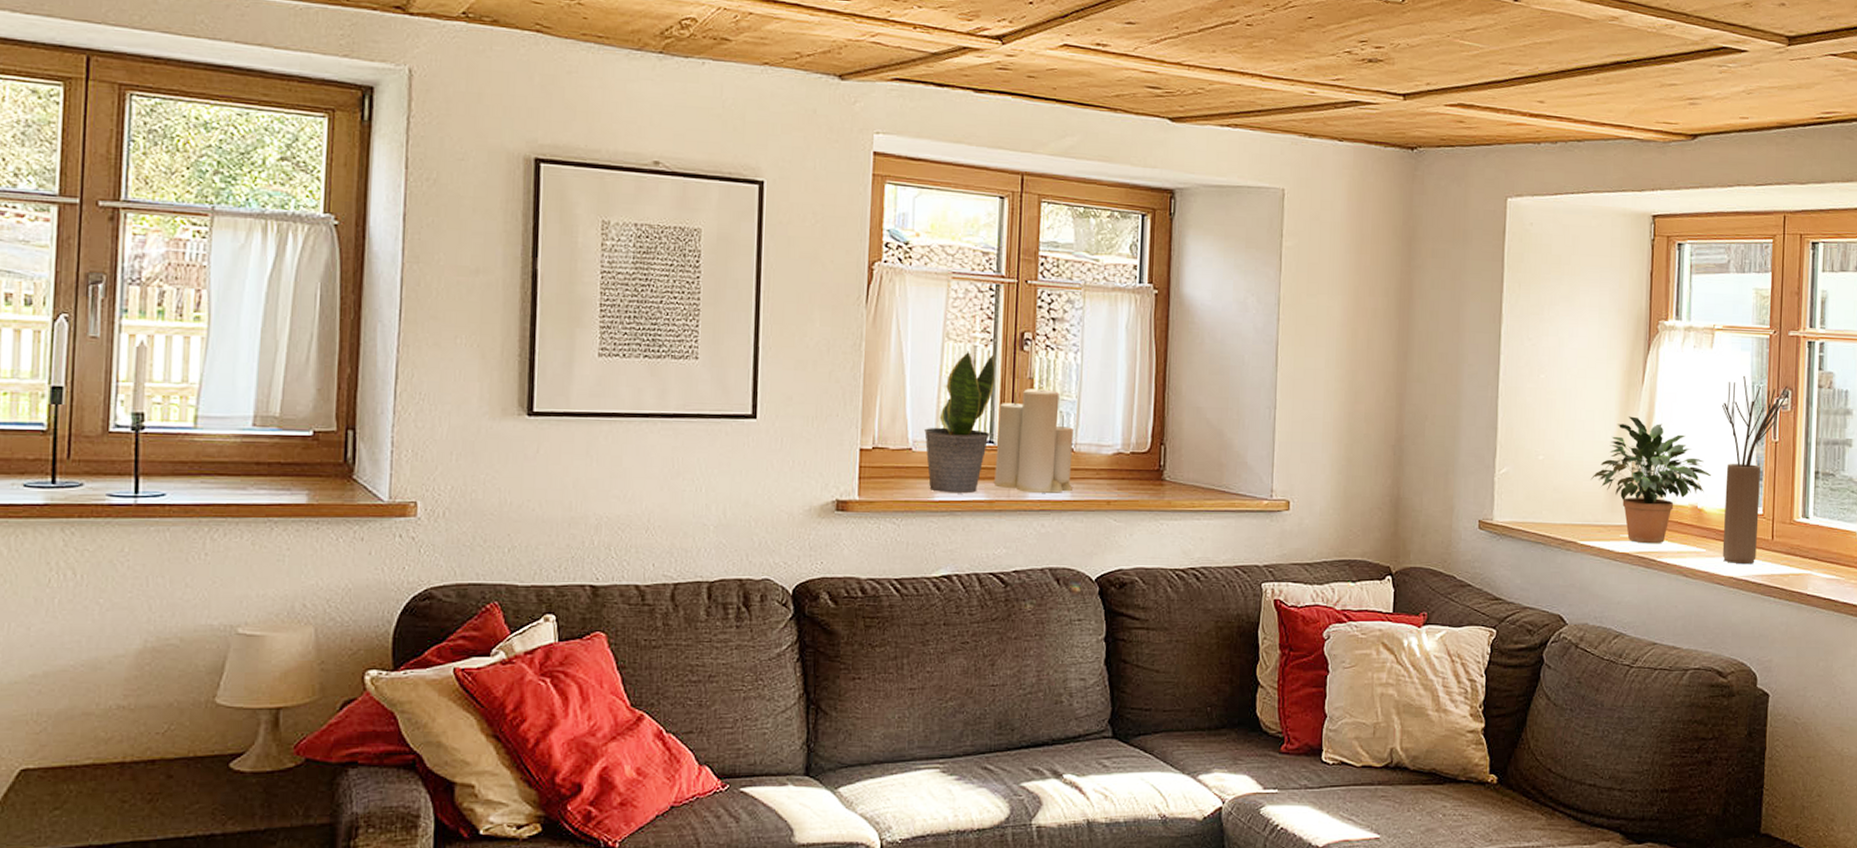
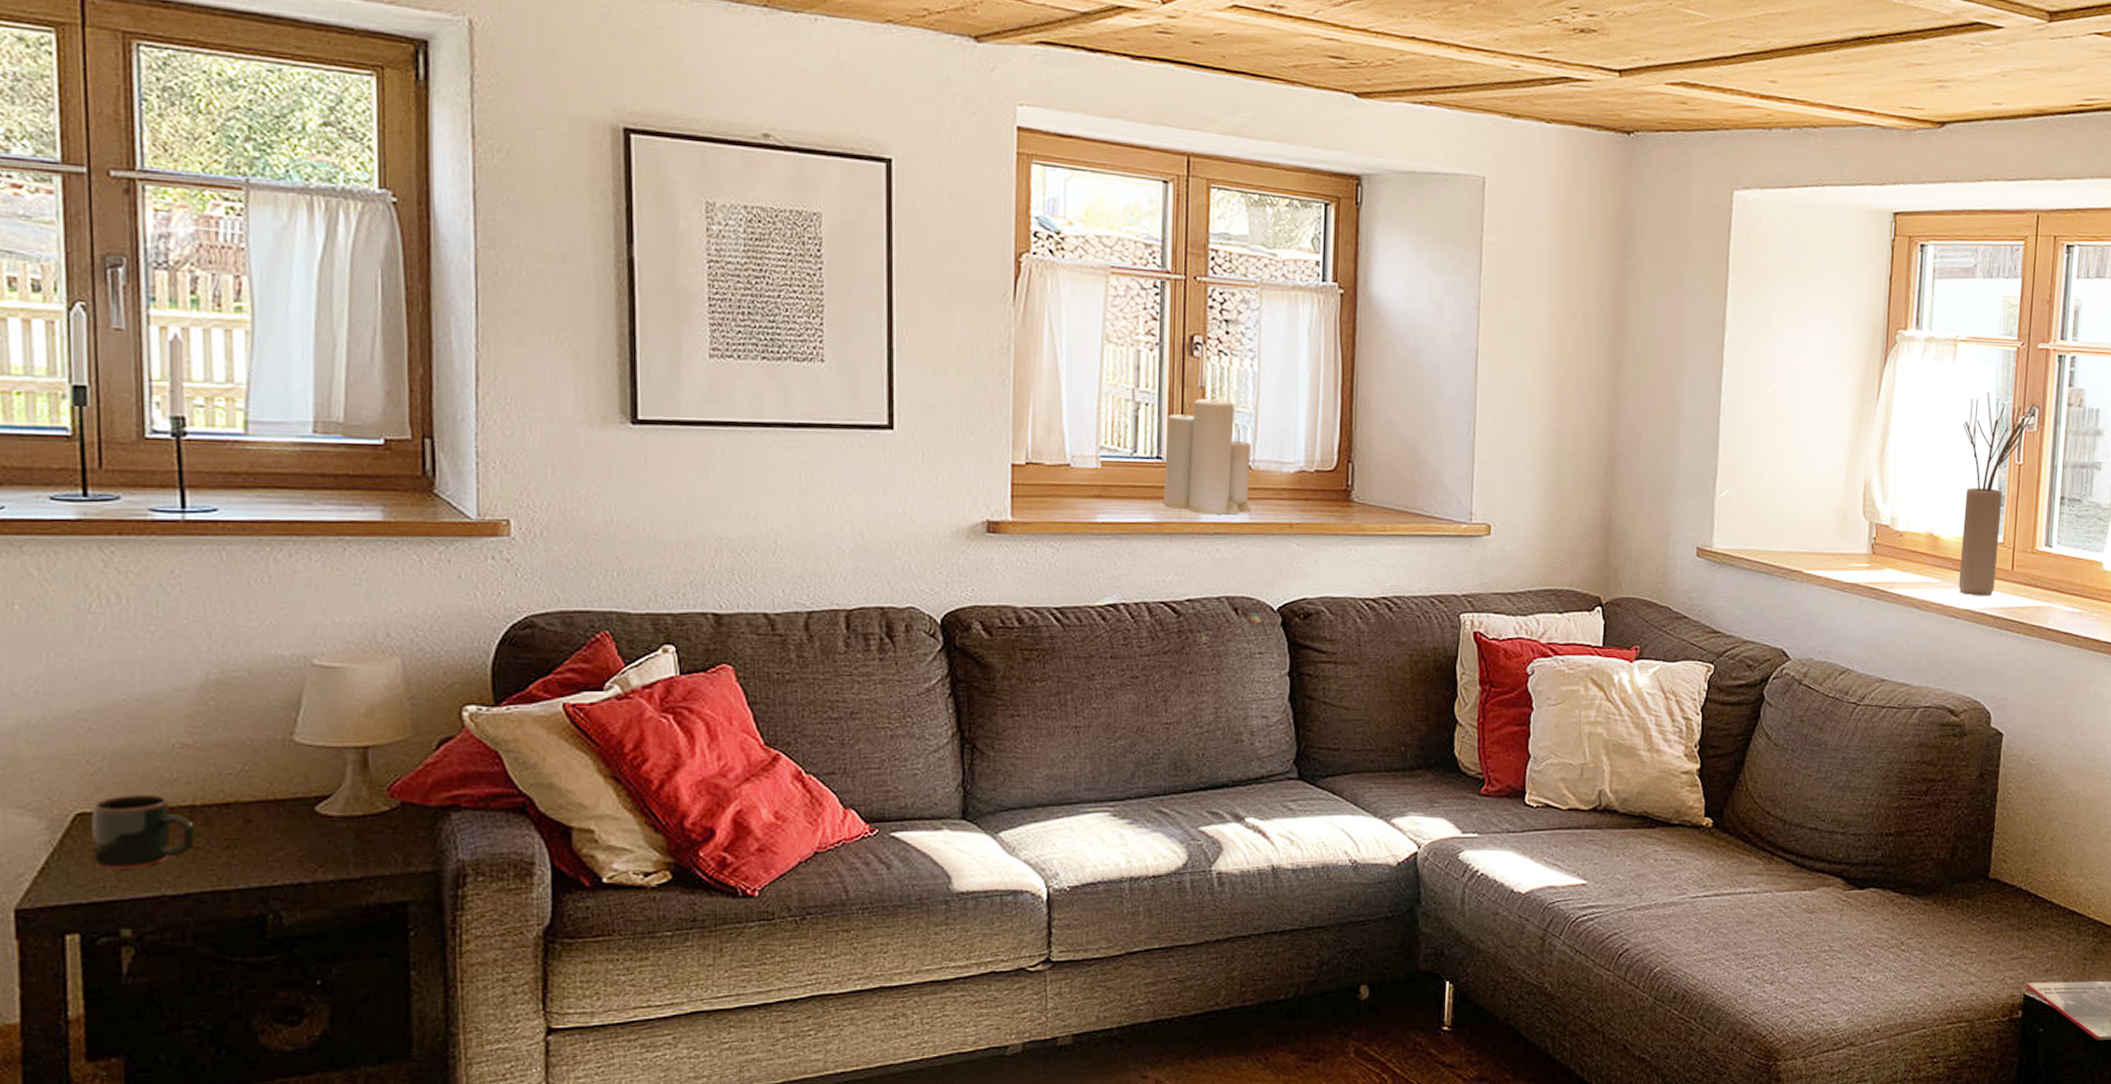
mug: none [32,752,123,821] -> present [91,795,195,869]
potted plant: present [924,351,995,494] -> none [1084,355,1162,515]
potted plant: present [1590,416,1712,544] -> none [1818,435,1950,574]

